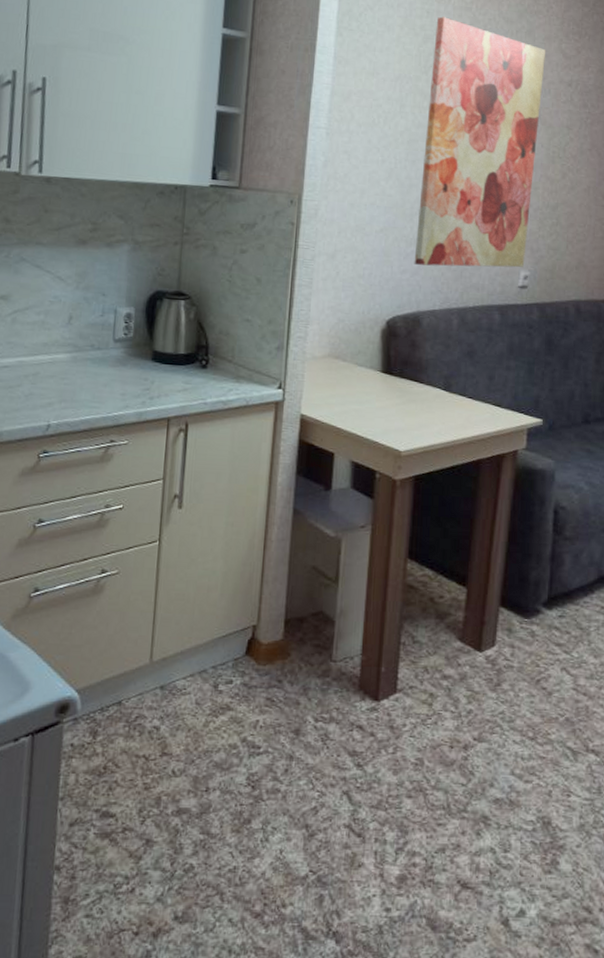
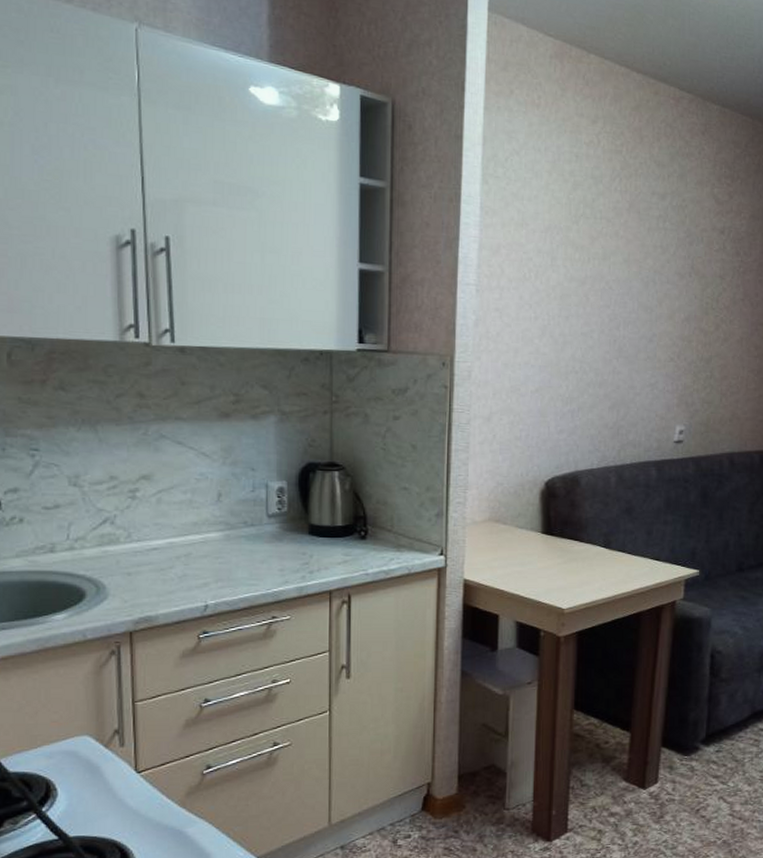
wall art: present [414,16,545,268] -> none [571,161,698,425]

